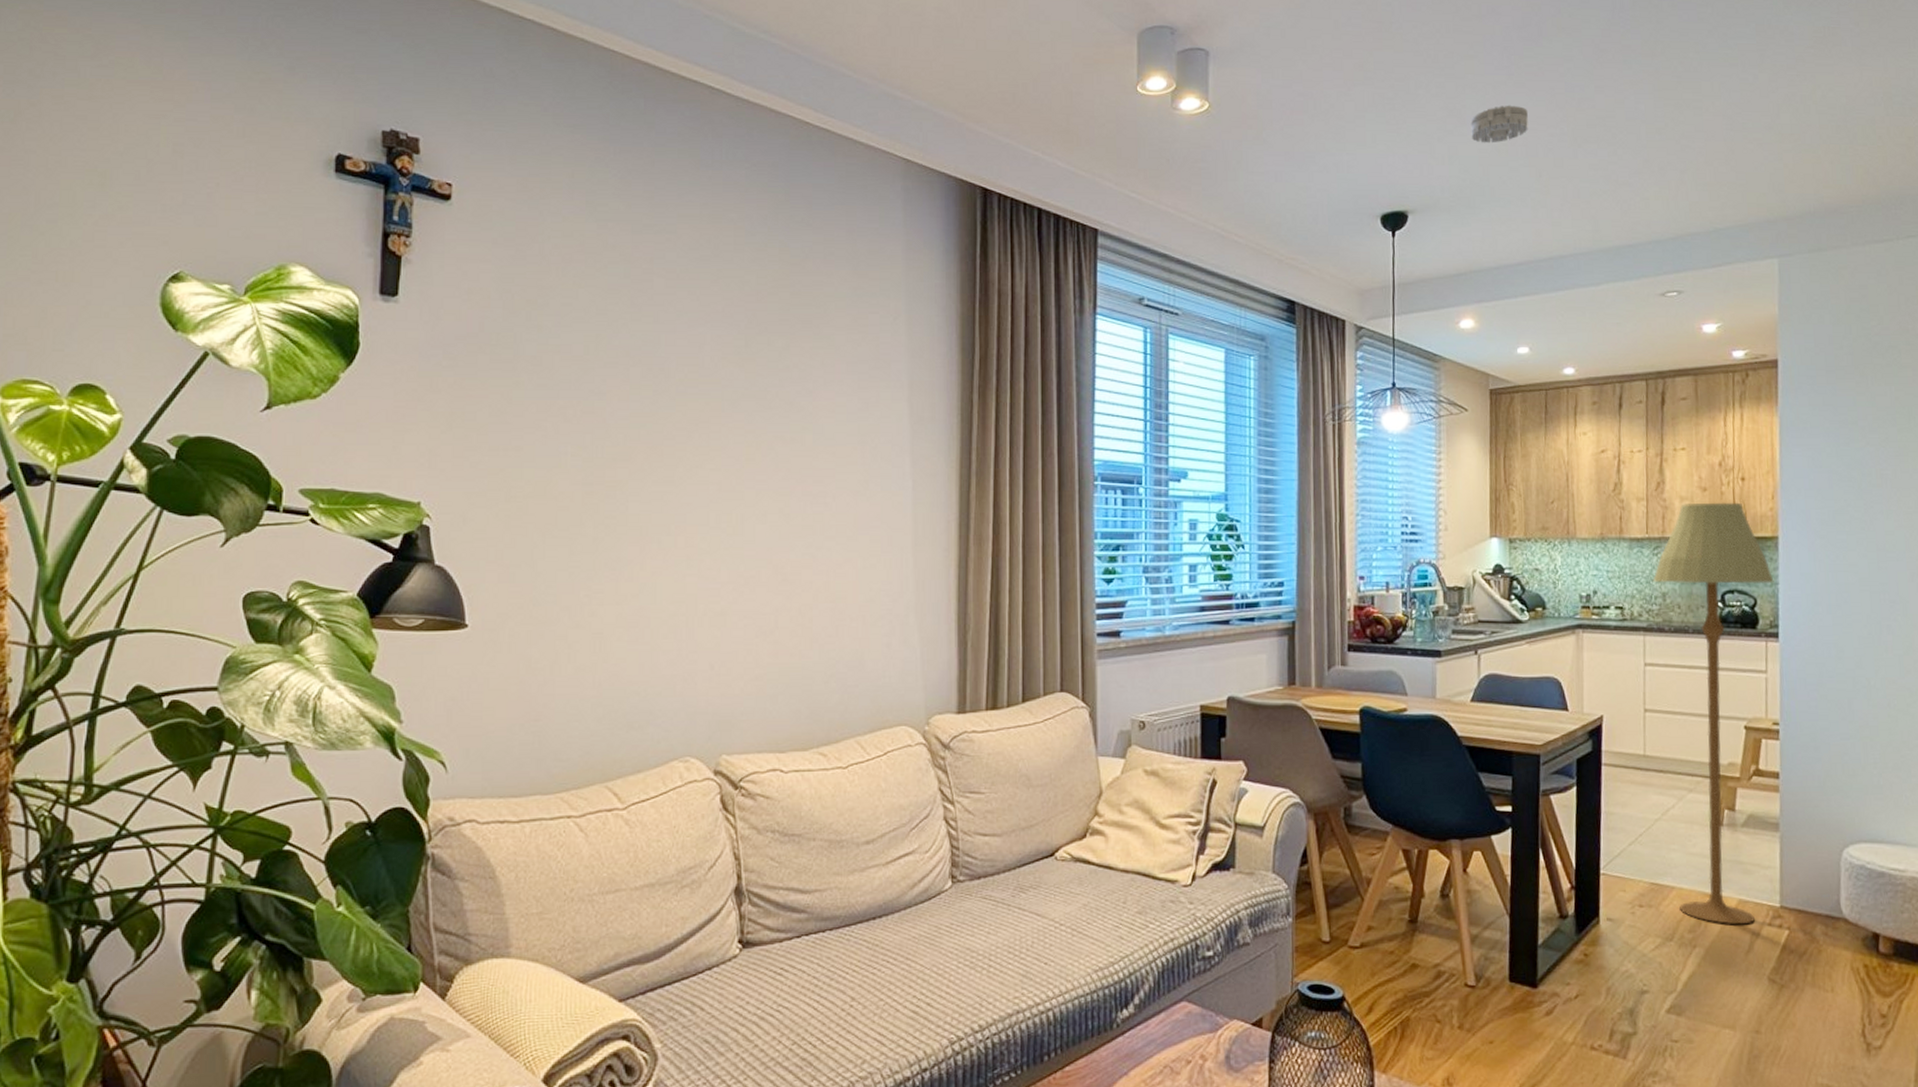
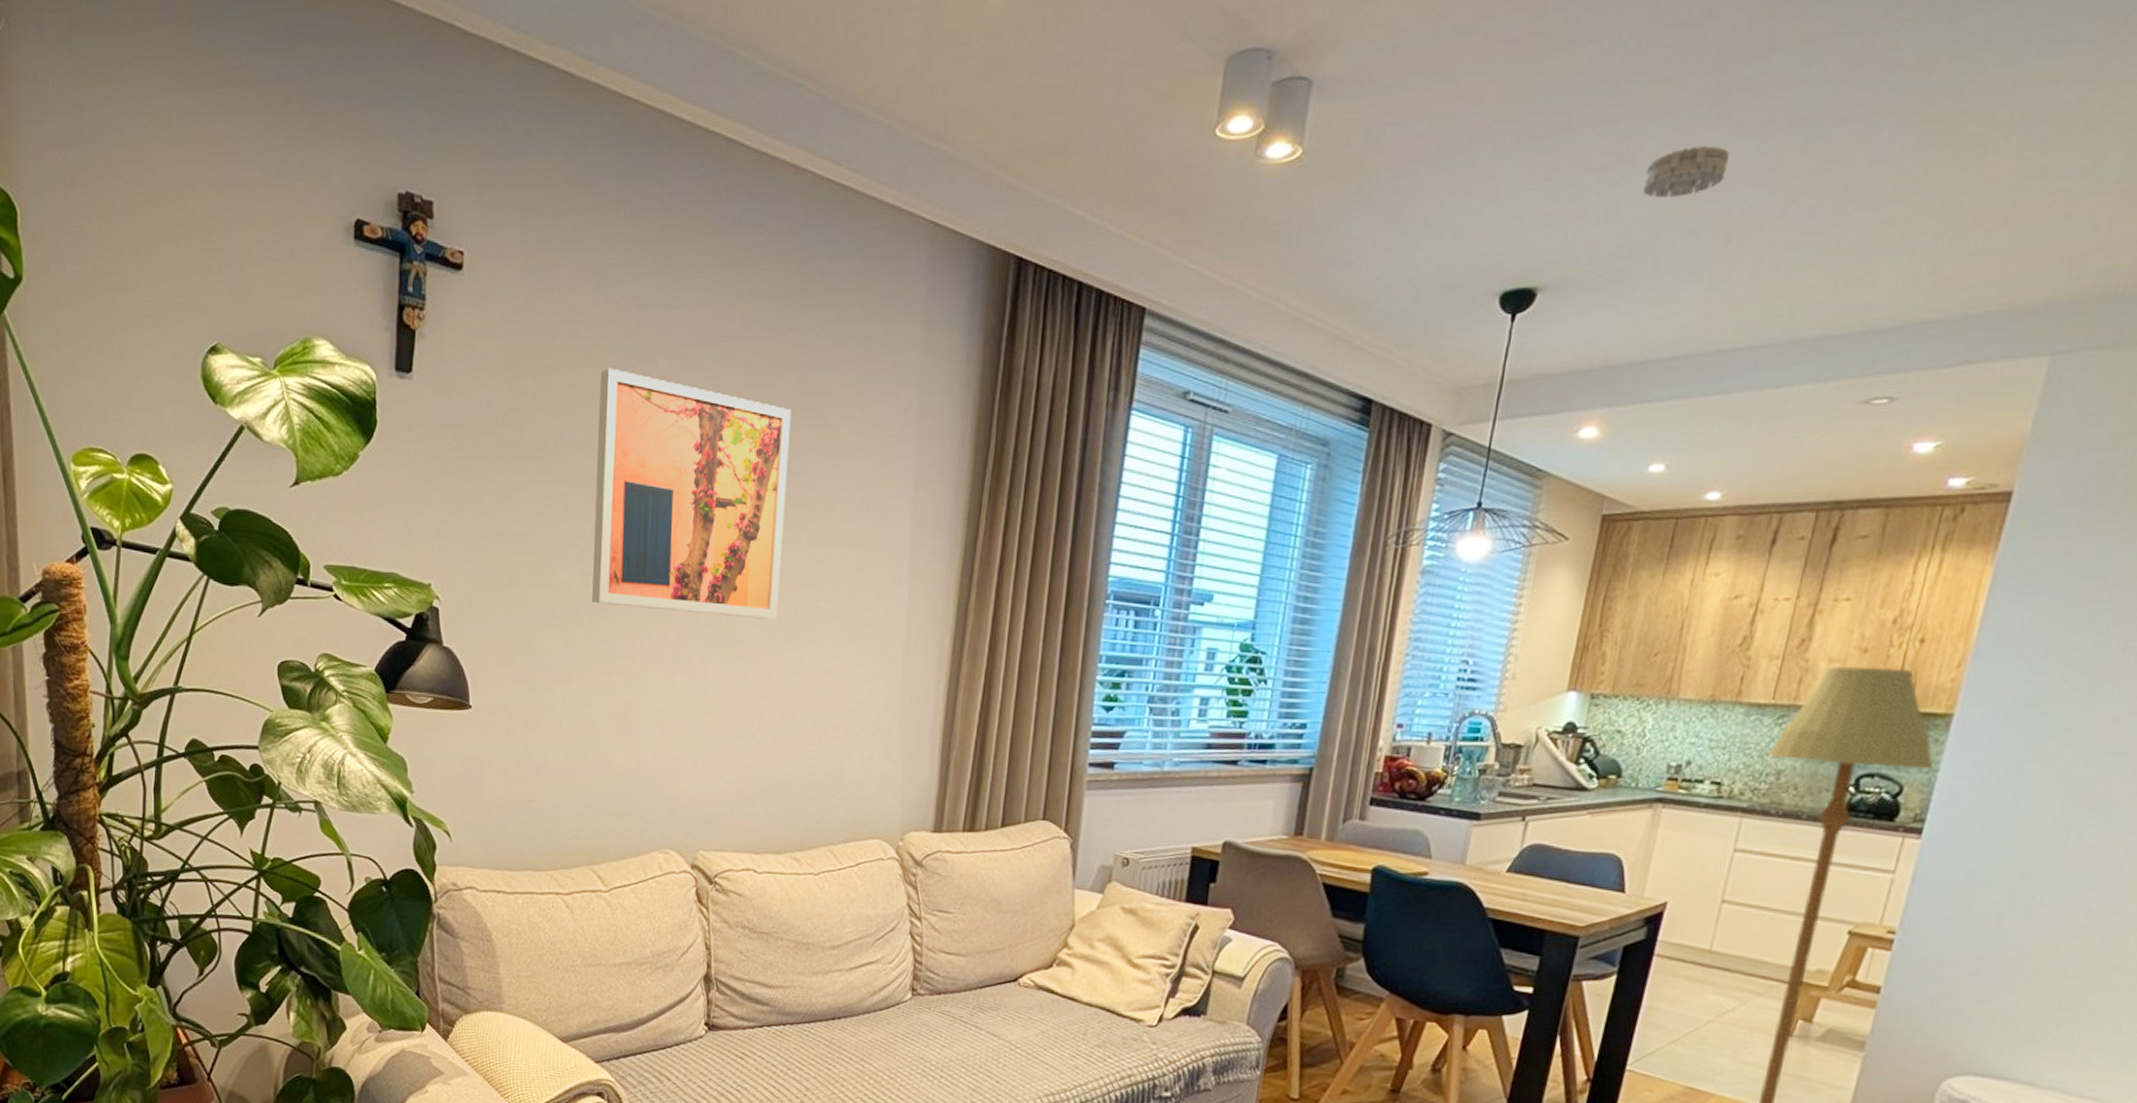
wall art: none [595,288,787,518] -> present [592,368,791,620]

